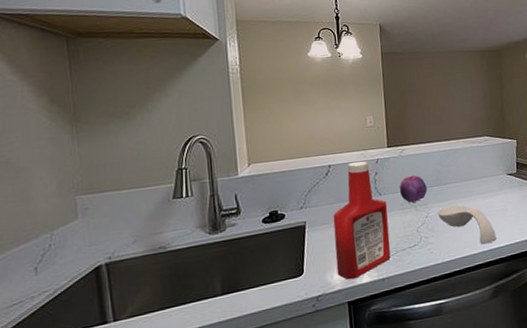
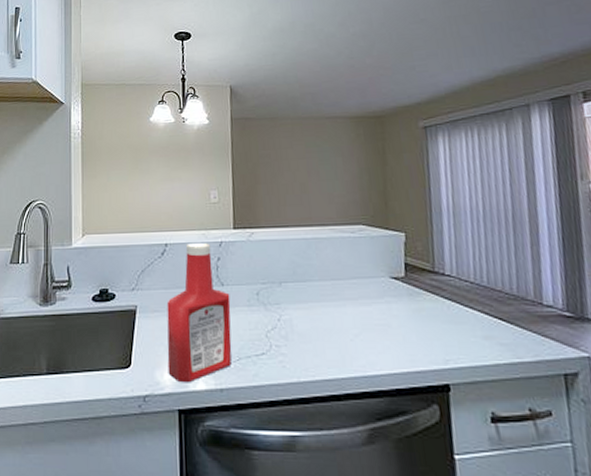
fruit: present [399,175,427,203] -> none [245,265,281,299]
spoon rest: present [437,205,497,245] -> none [292,311,374,368]

